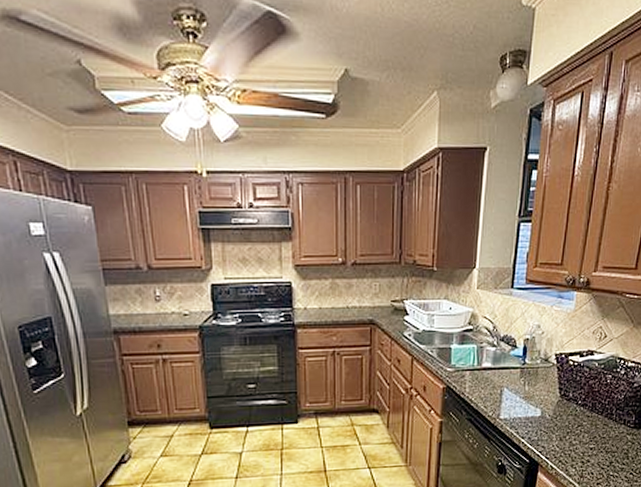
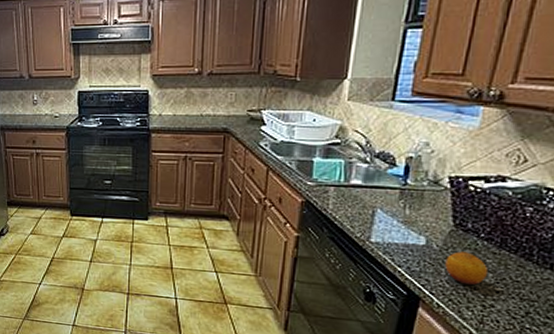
fruit: none [555,418,584,447] -> present [445,251,488,286]

